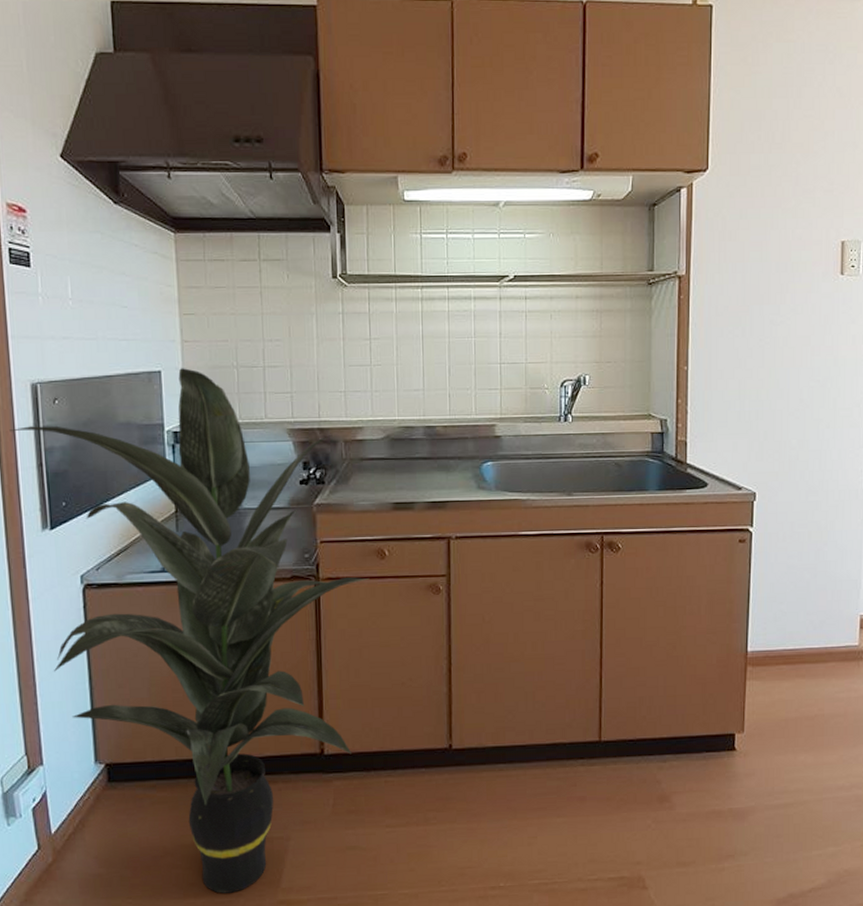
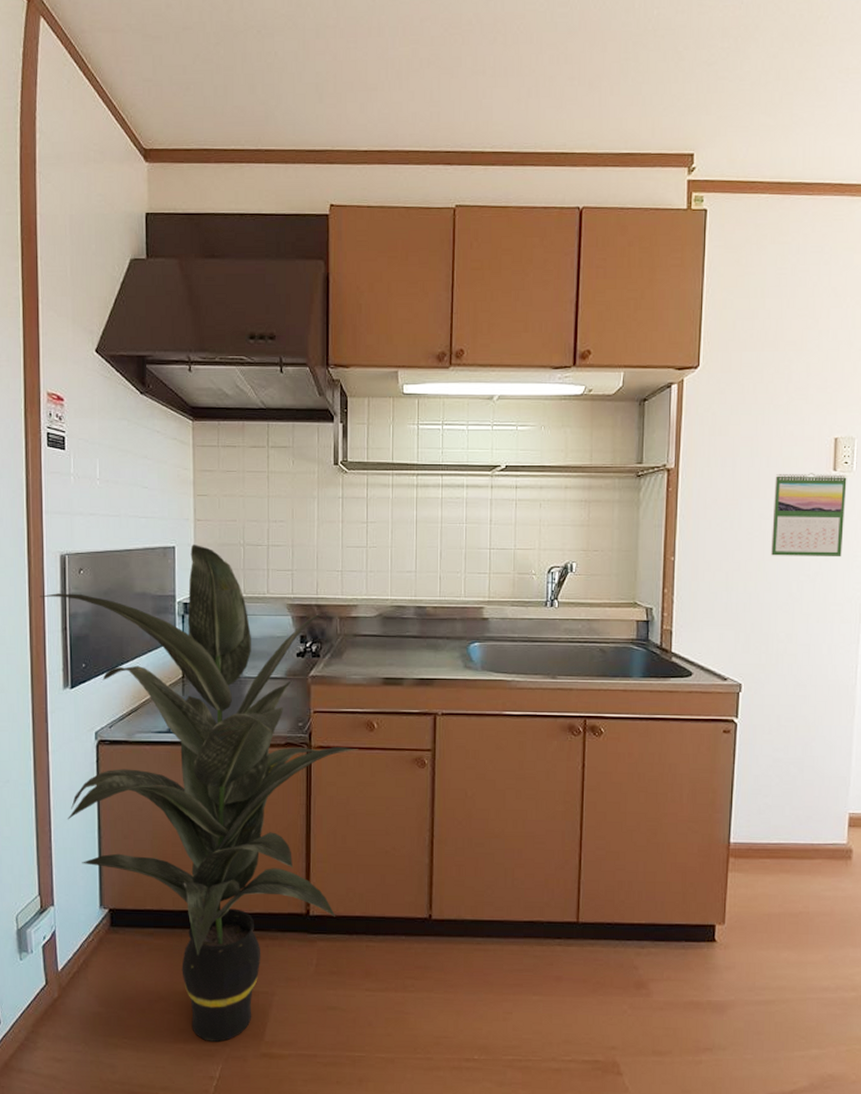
calendar: none [782,277,854,362] -> present [771,473,847,558]

